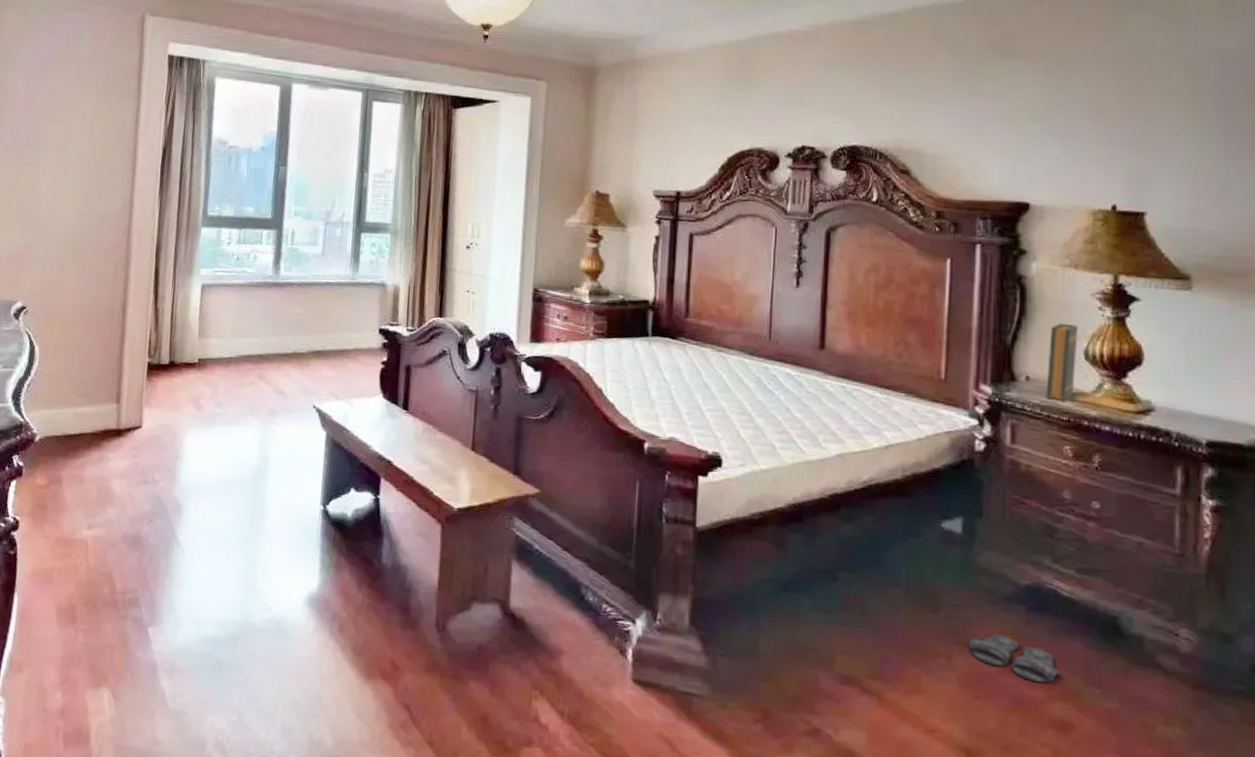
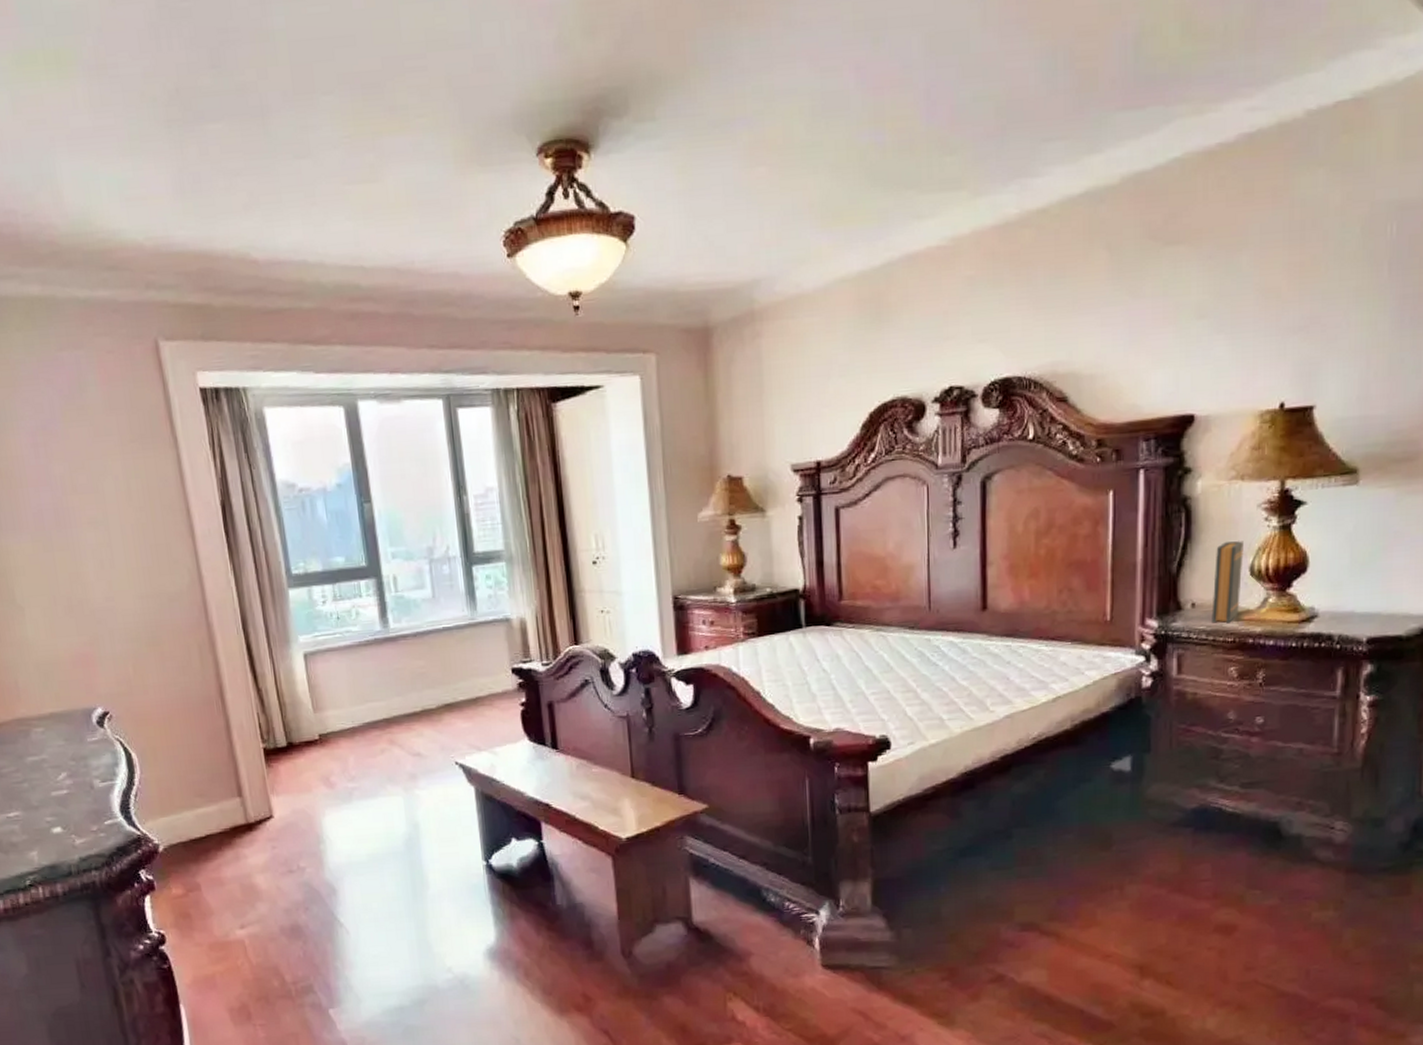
slippers: present [970,634,1060,684] -> none [1140,859,1224,896]

